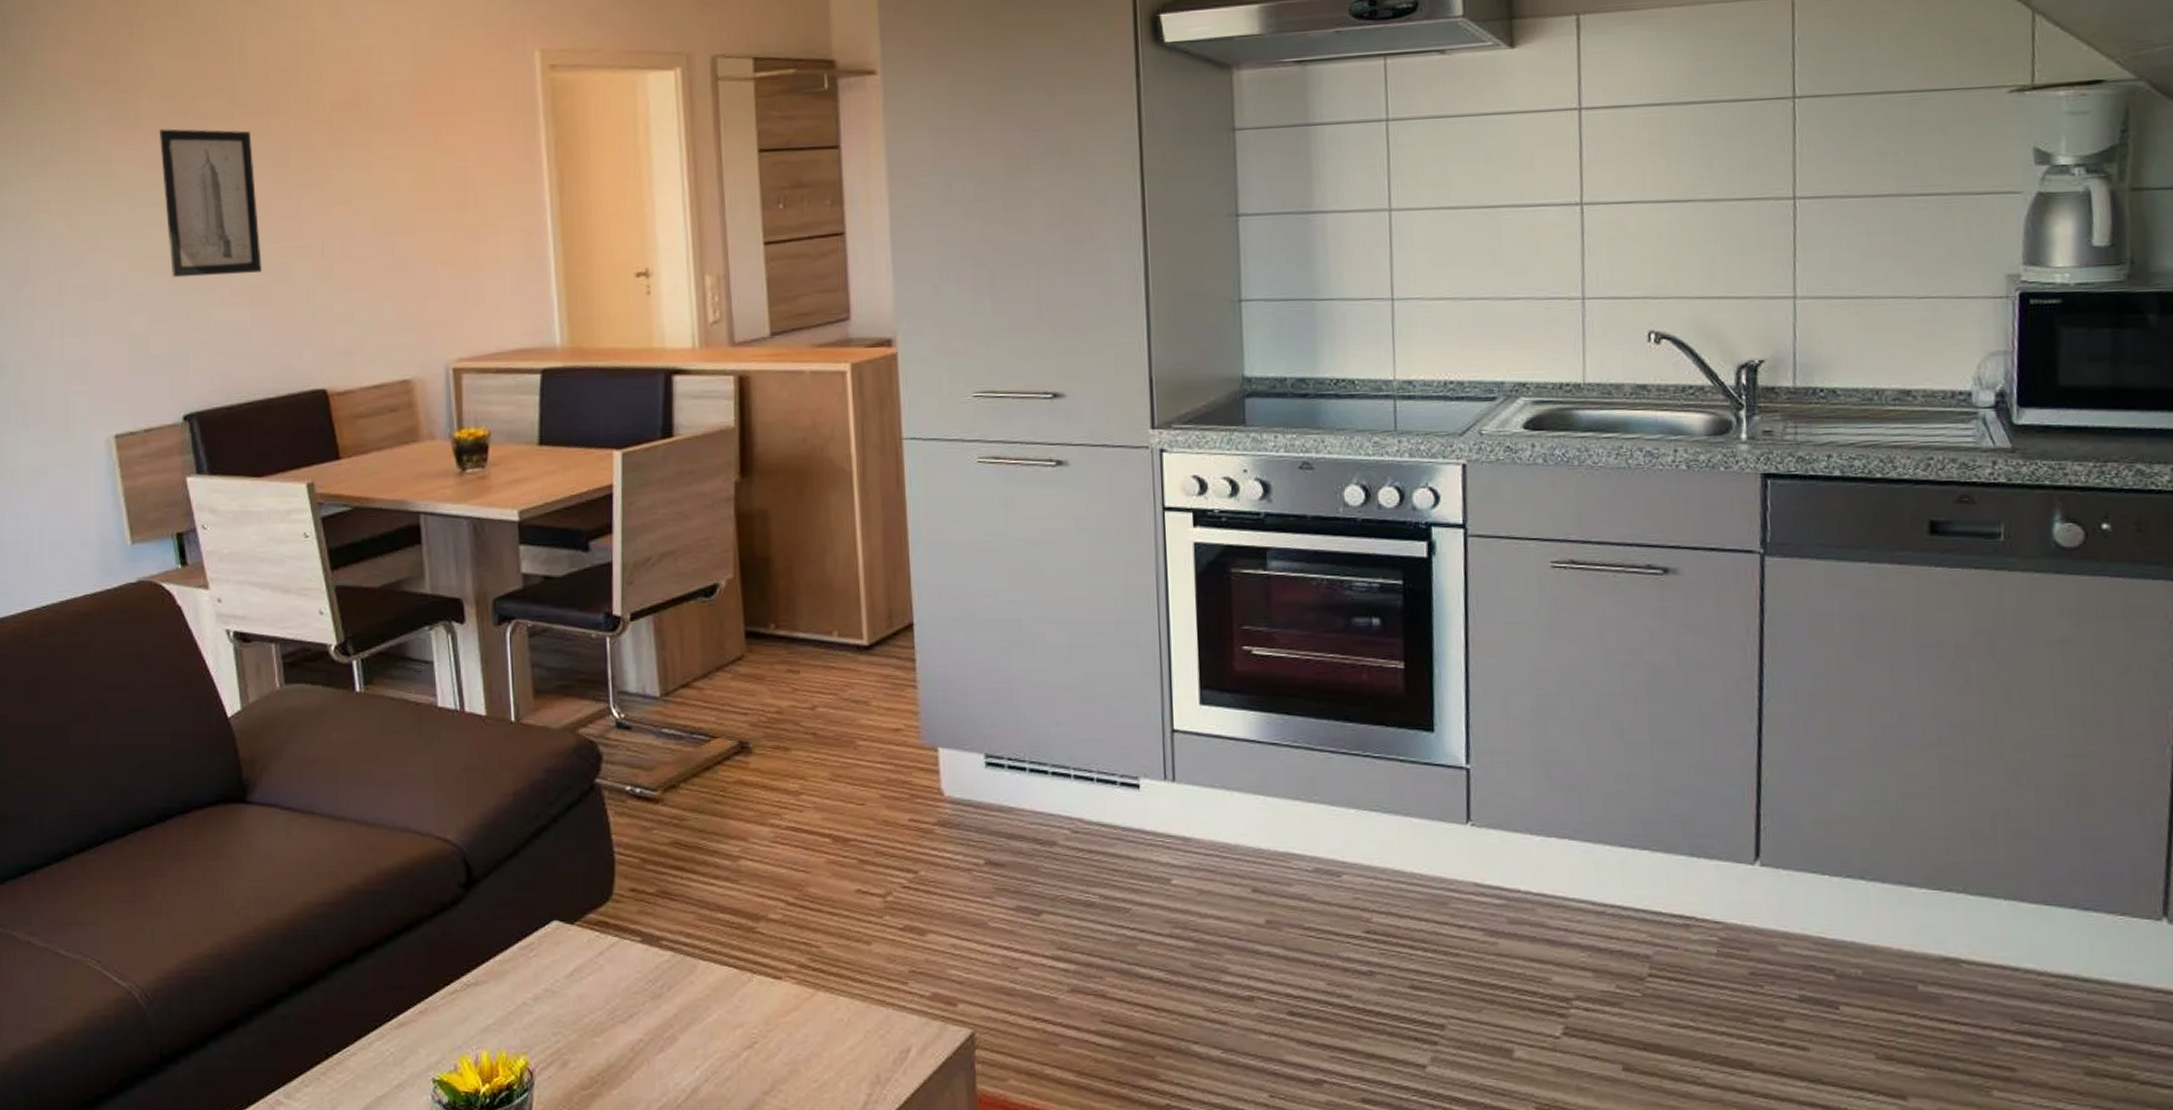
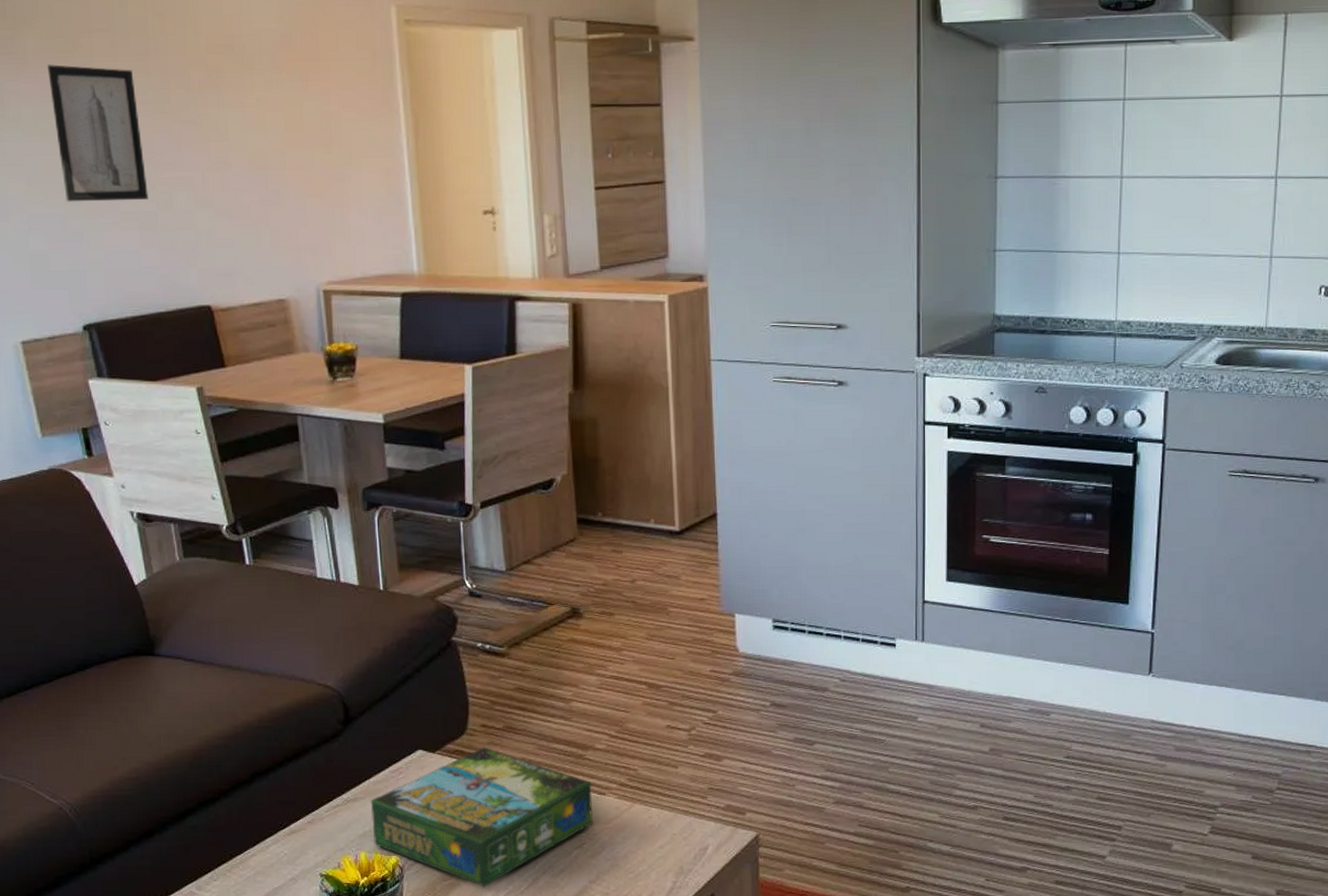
board game: none [495,917,767,1100] -> present [370,747,594,888]

